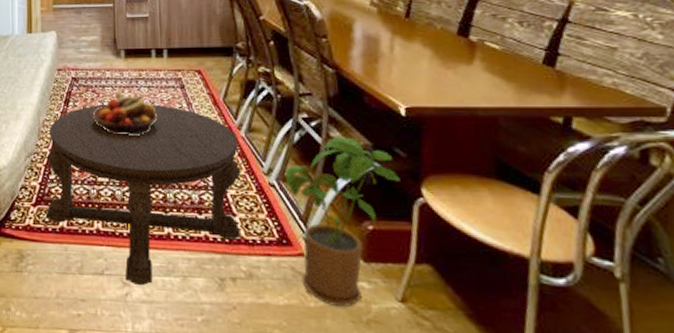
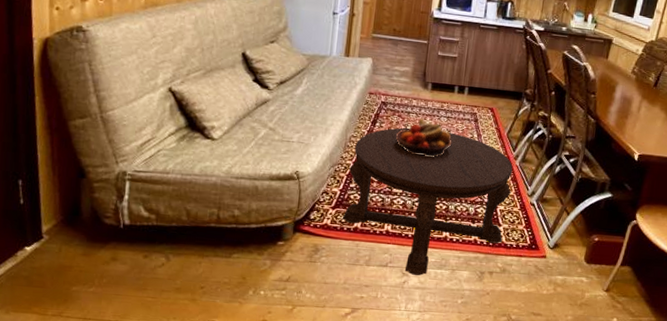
house plant: present [284,137,400,307] -> none [540,171,624,294]

